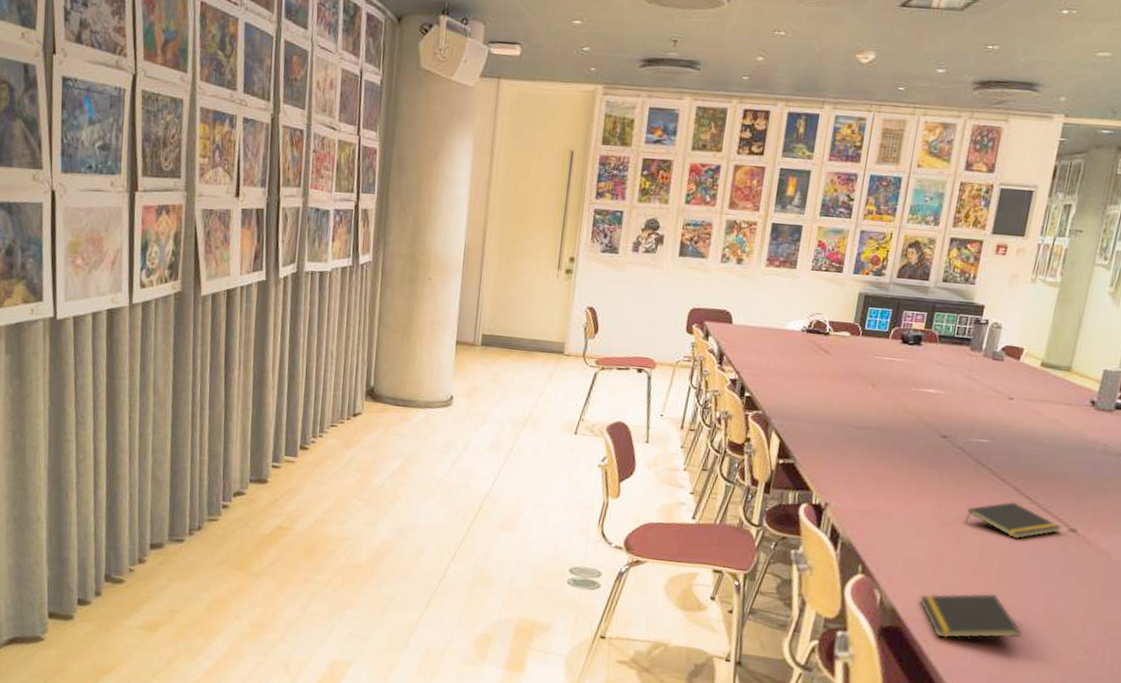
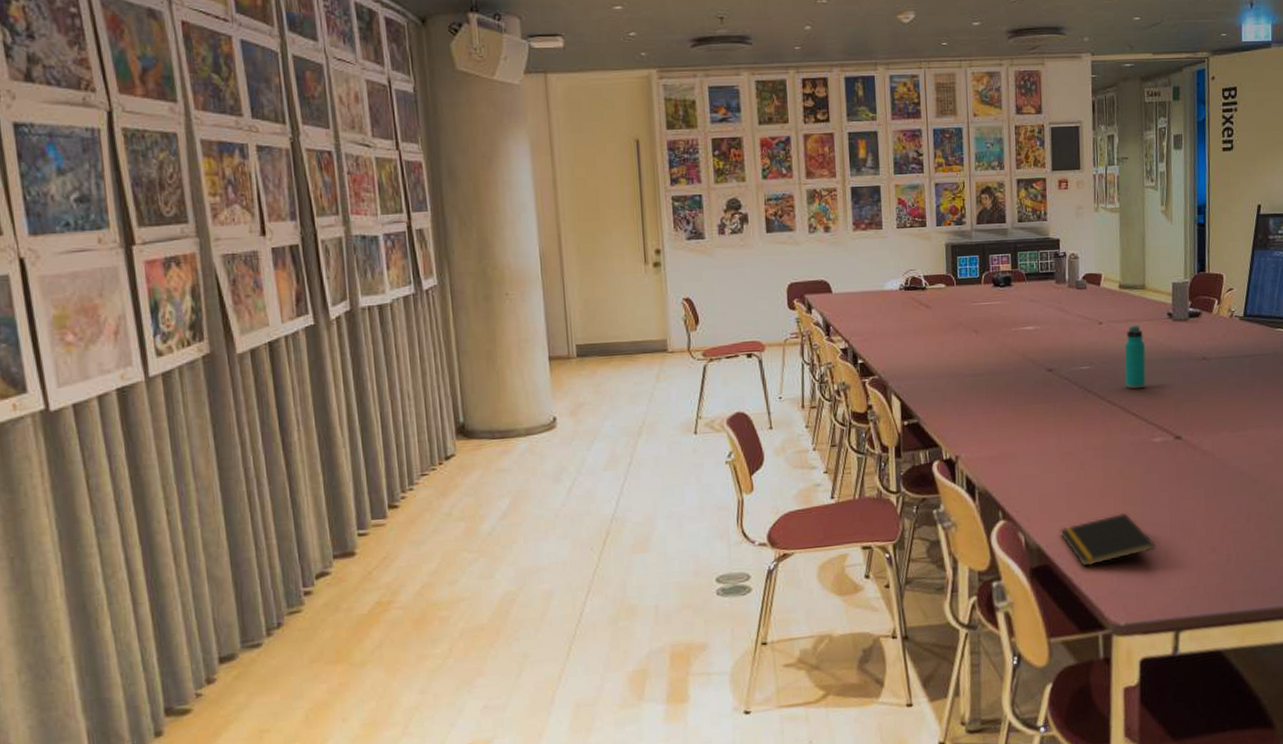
notepad: present [965,502,1062,539] -> none [1085,421,1169,456]
water bottle: none [1024,406,1058,473] -> present [1125,325,1146,389]

